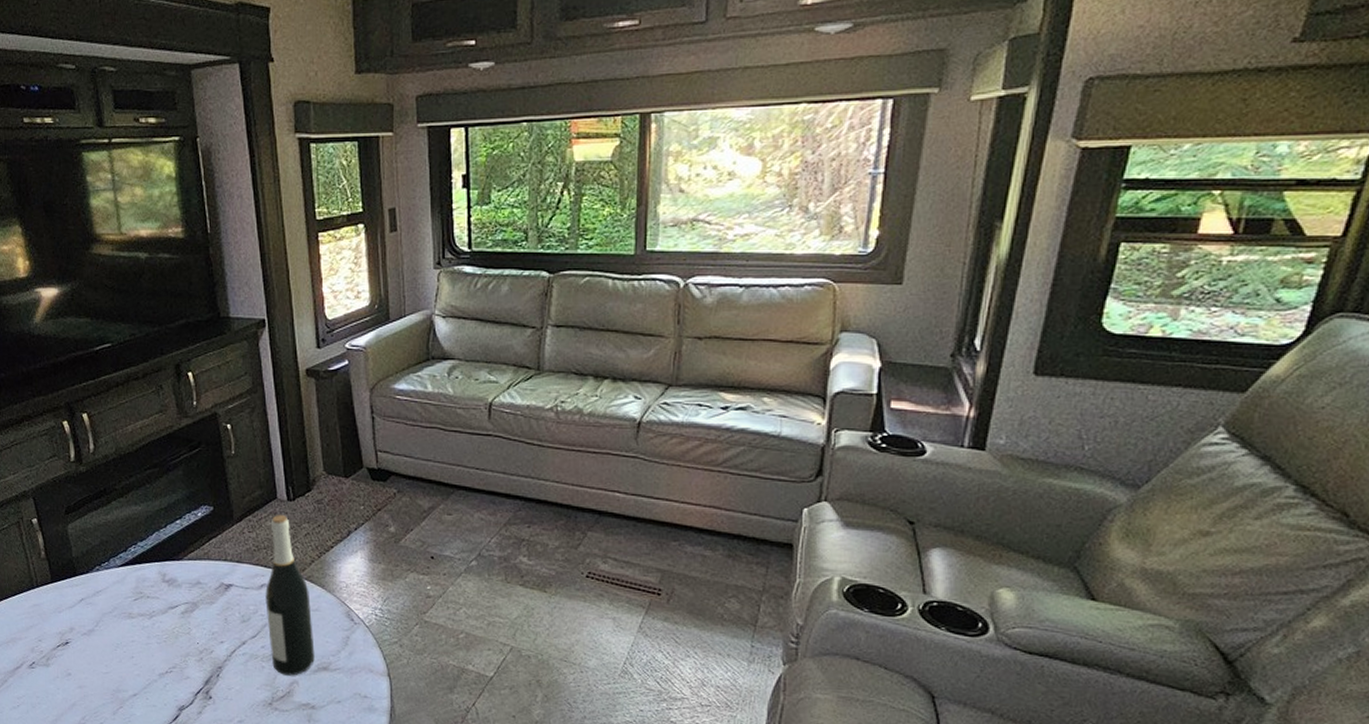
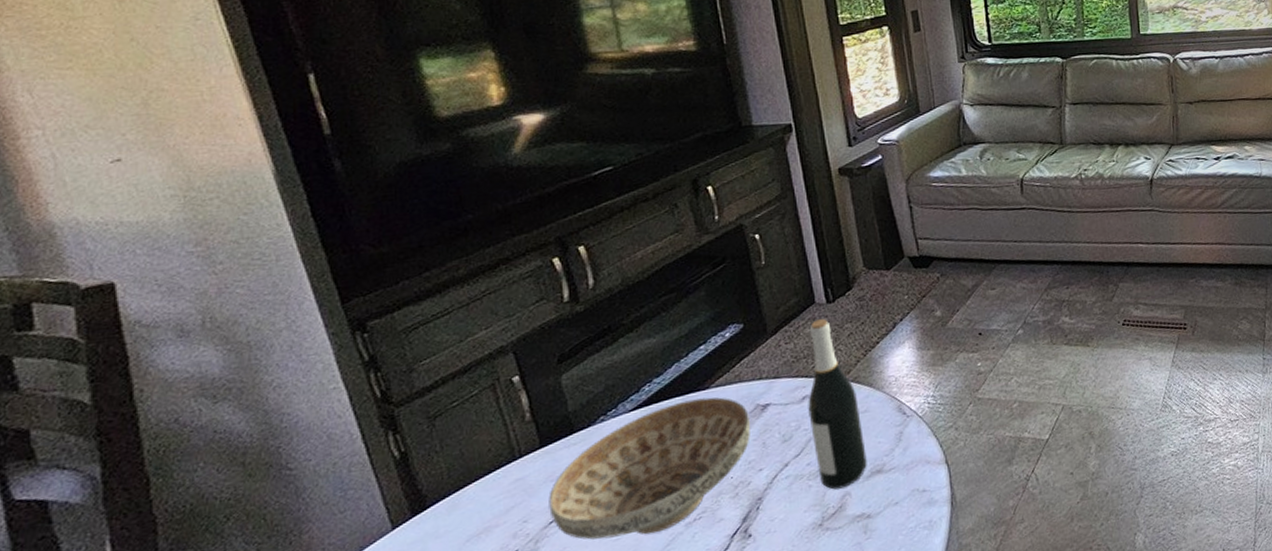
decorative bowl: none [57,567,216,676] -> present [548,397,751,540]

